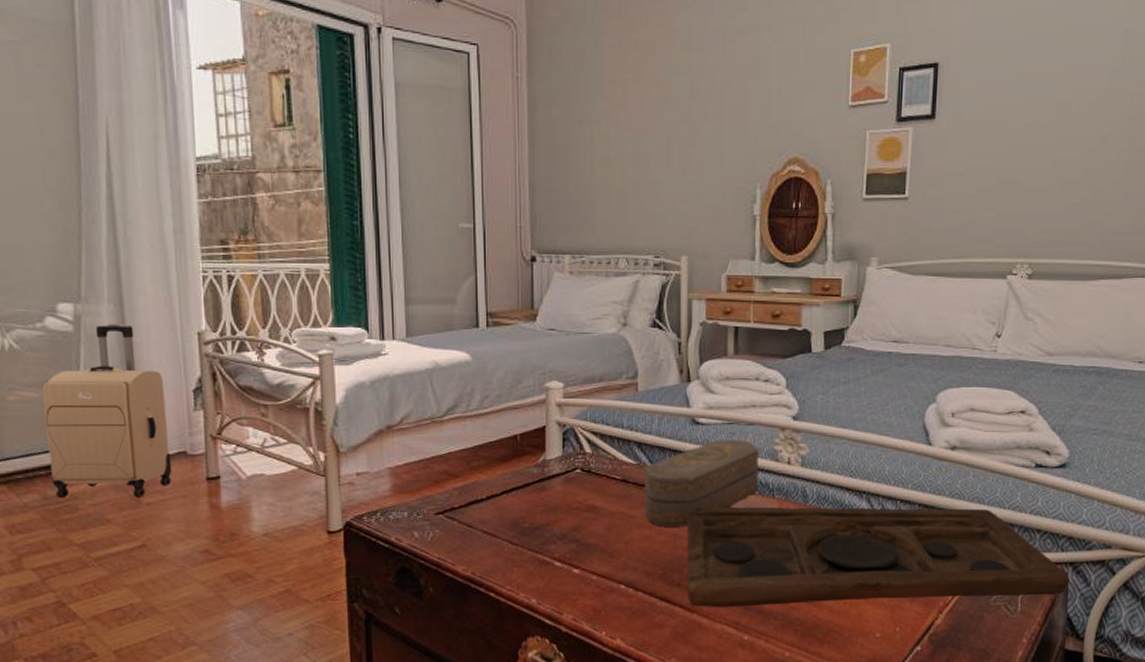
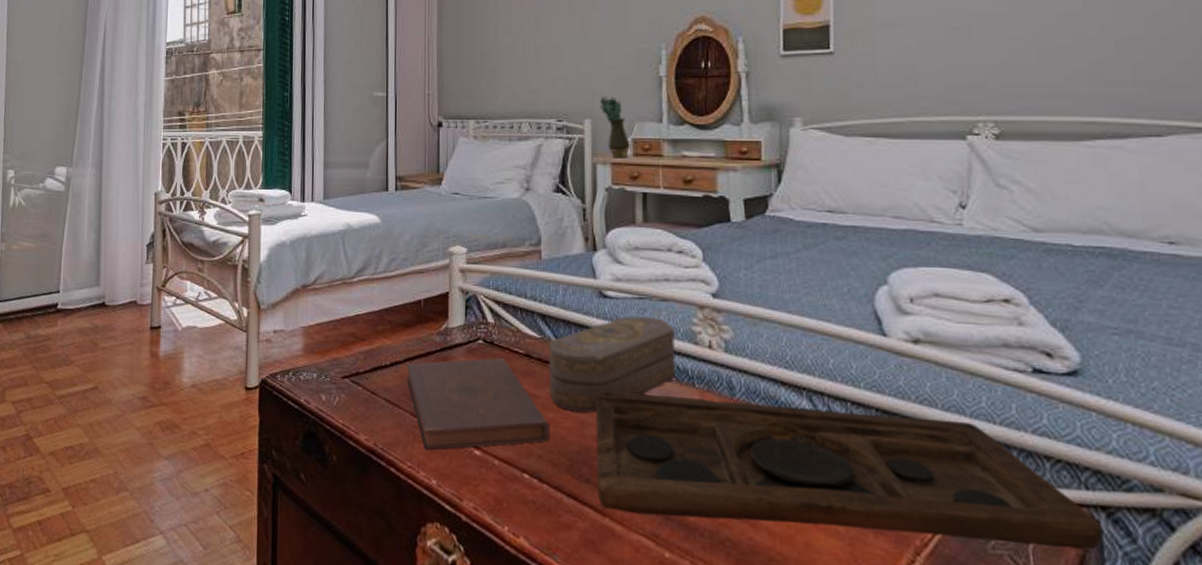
suitcase: present [42,323,172,499] -> none [35,184,126,342]
book: none [503,485,645,574] -> present [406,358,550,451]
vase: none [697,232,724,294] -> present [600,95,630,158]

